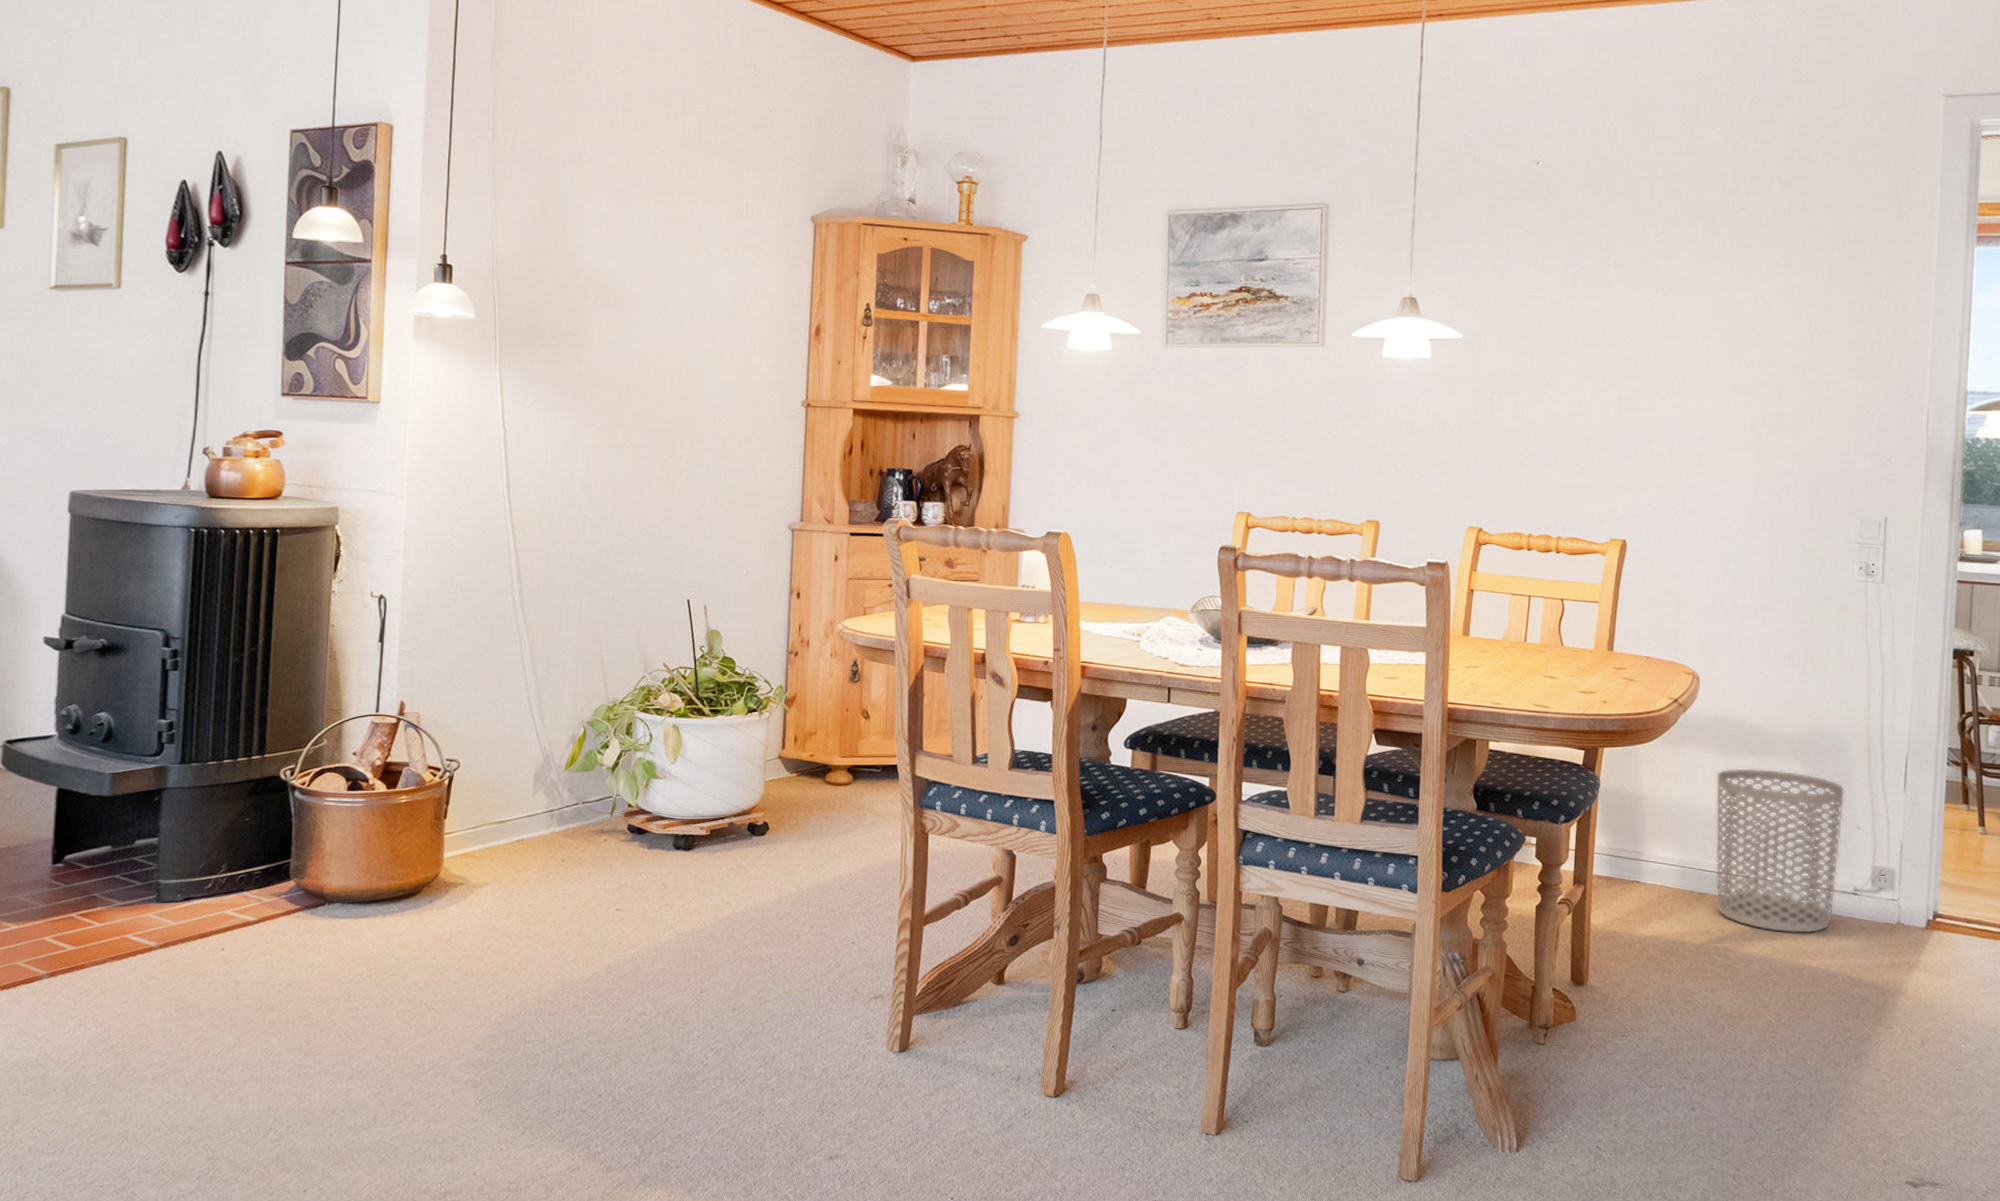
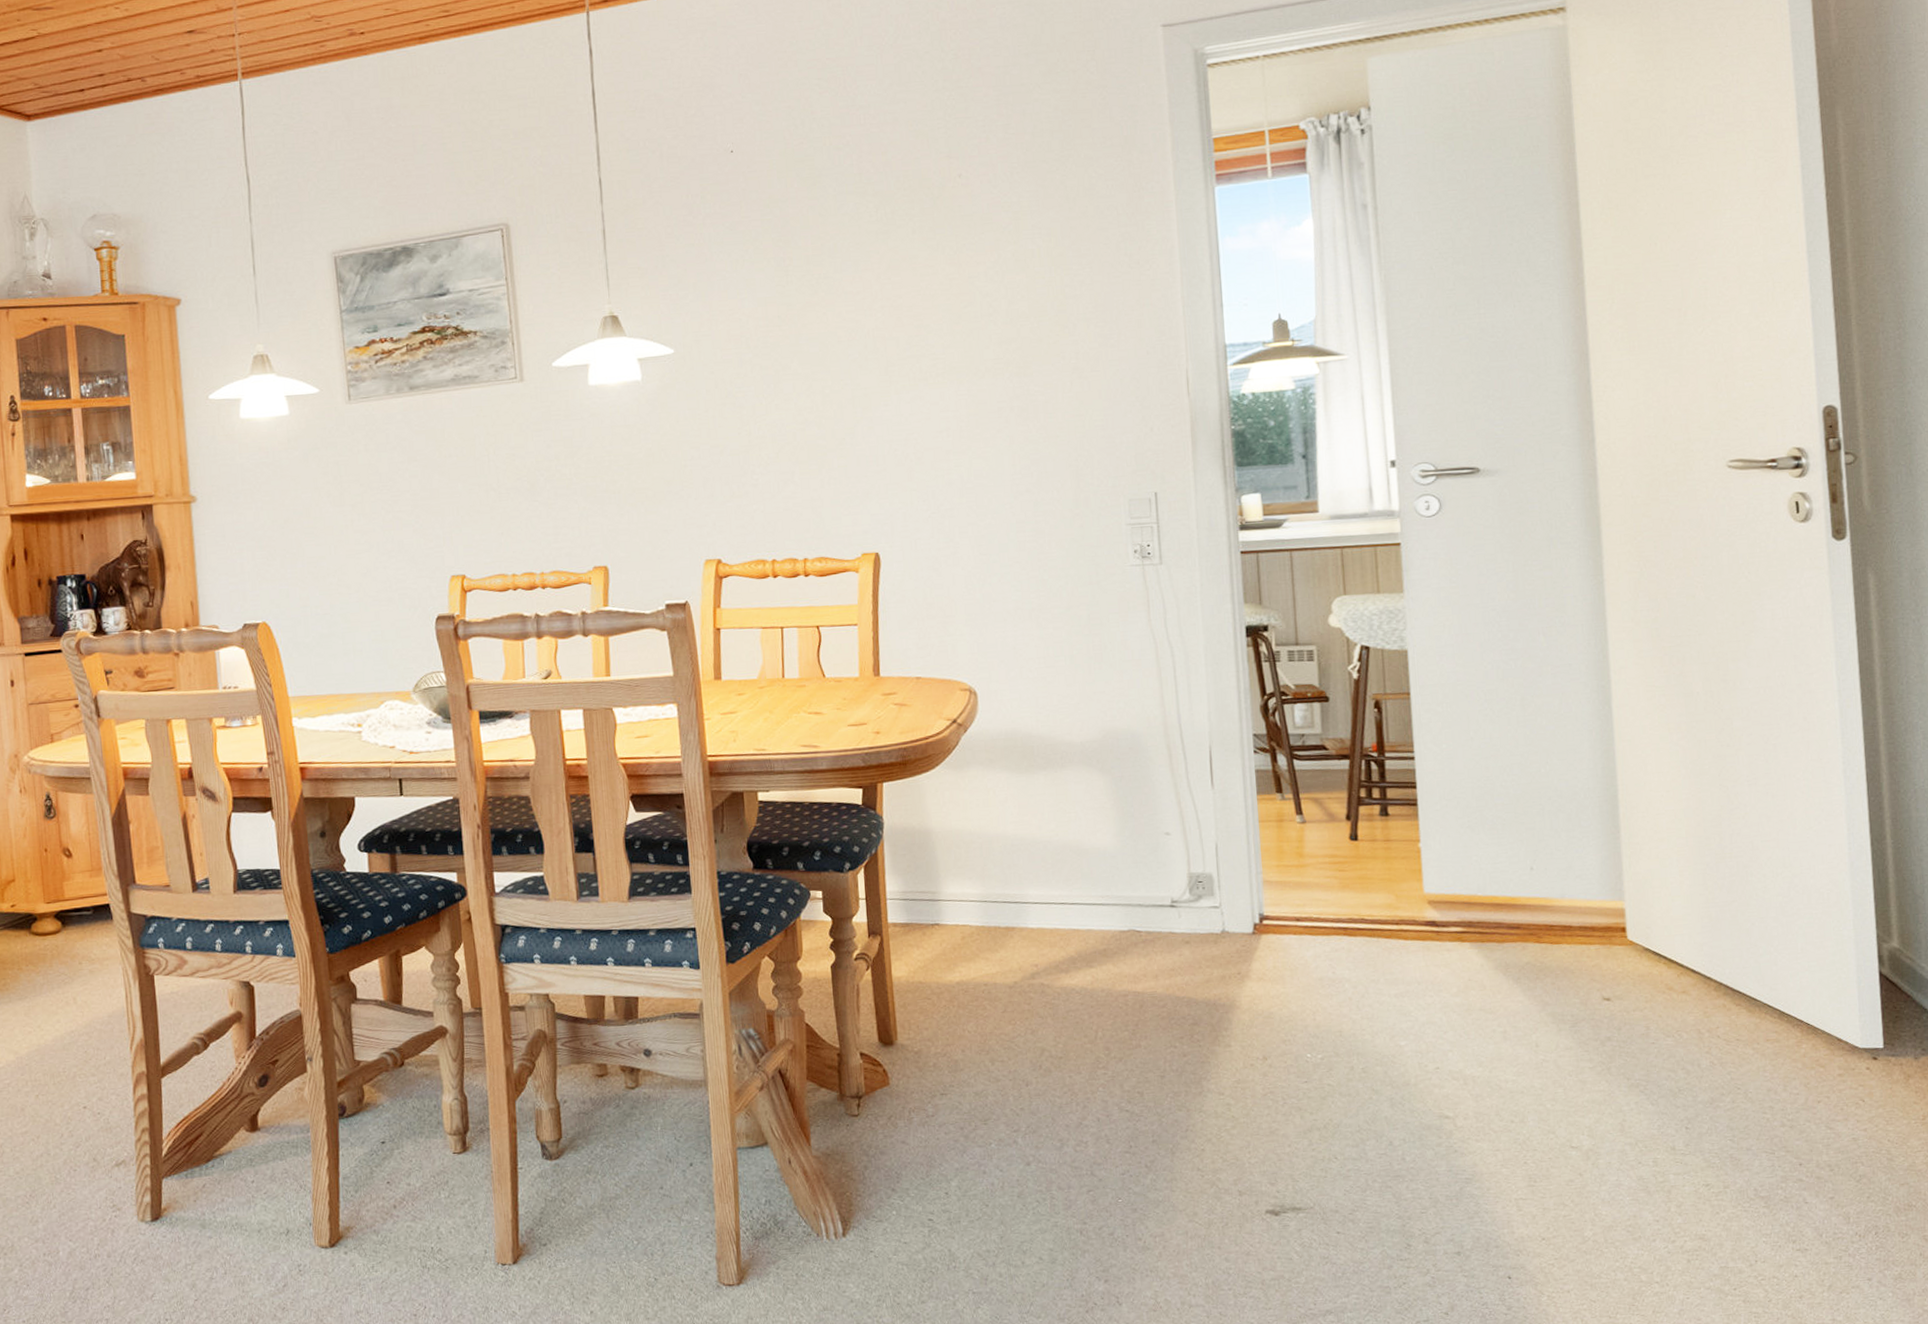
waste bin: present [1715,767,1846,934] -> none [1008,781,1153,960]

